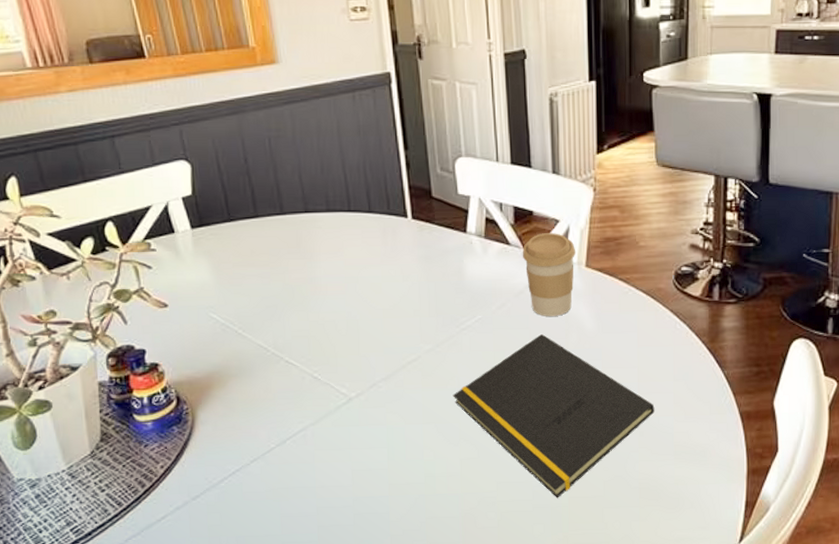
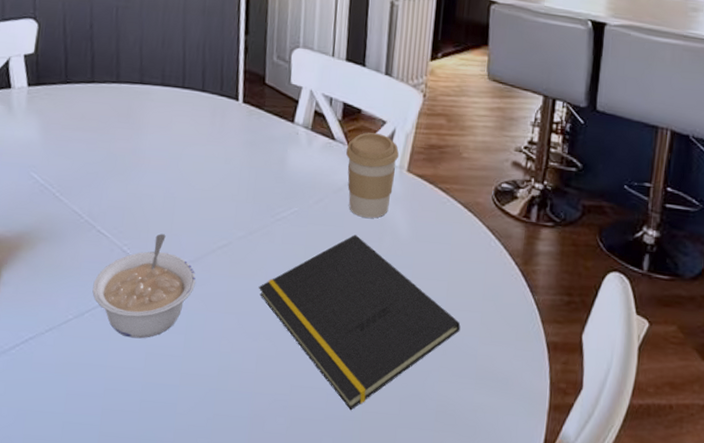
legume: none [290,356,390,458] -> present [92,233,196,339]

